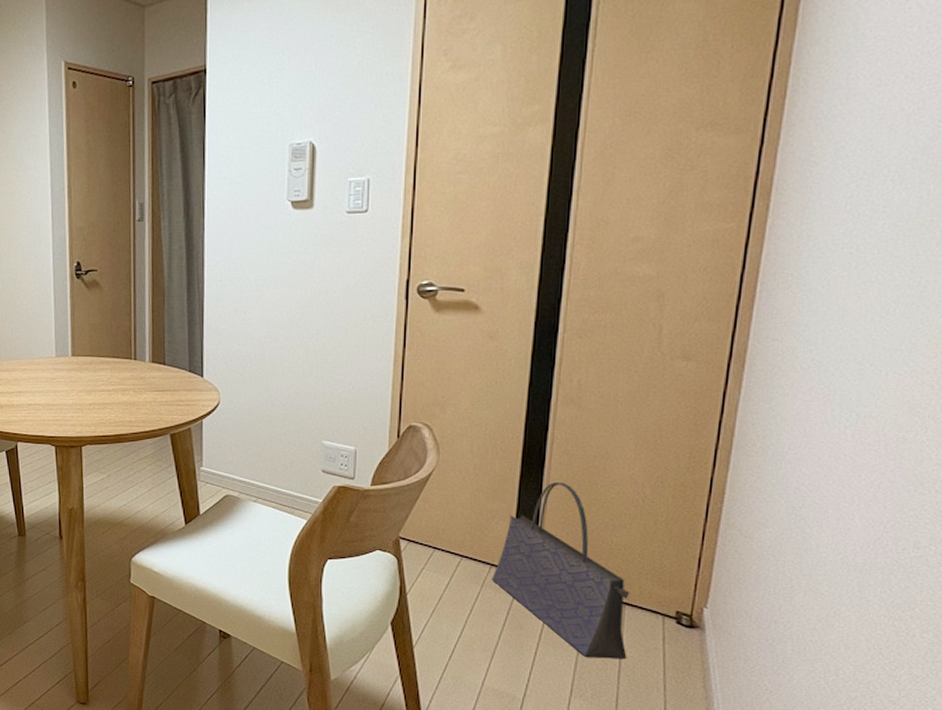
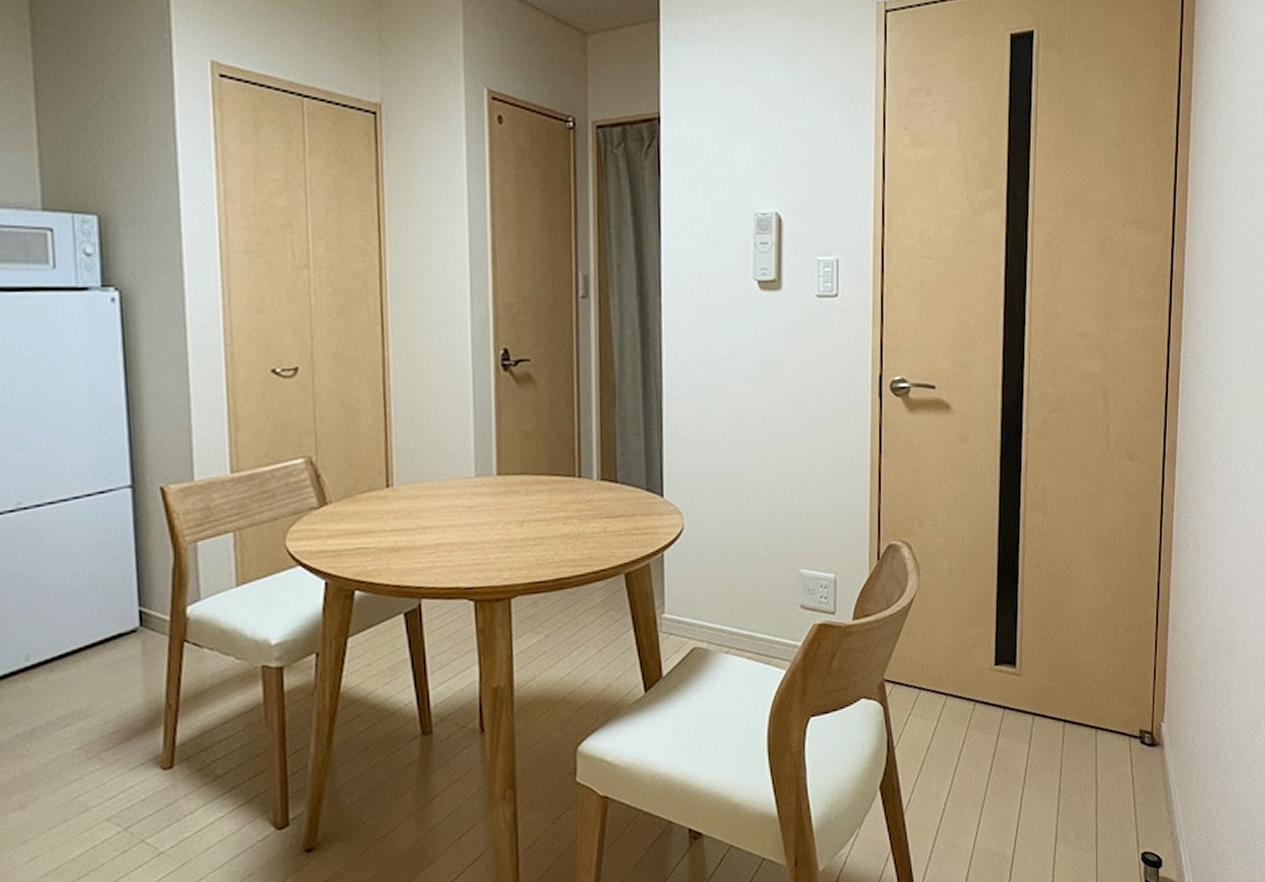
tote bag: present [492,481,630,660] -> none [977,598,1102,795]

